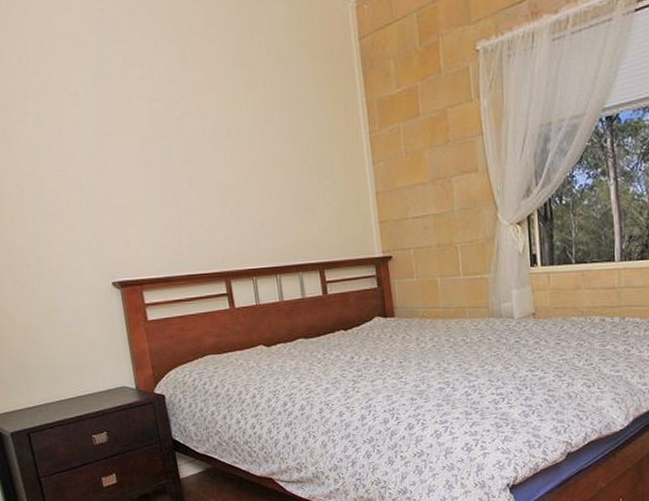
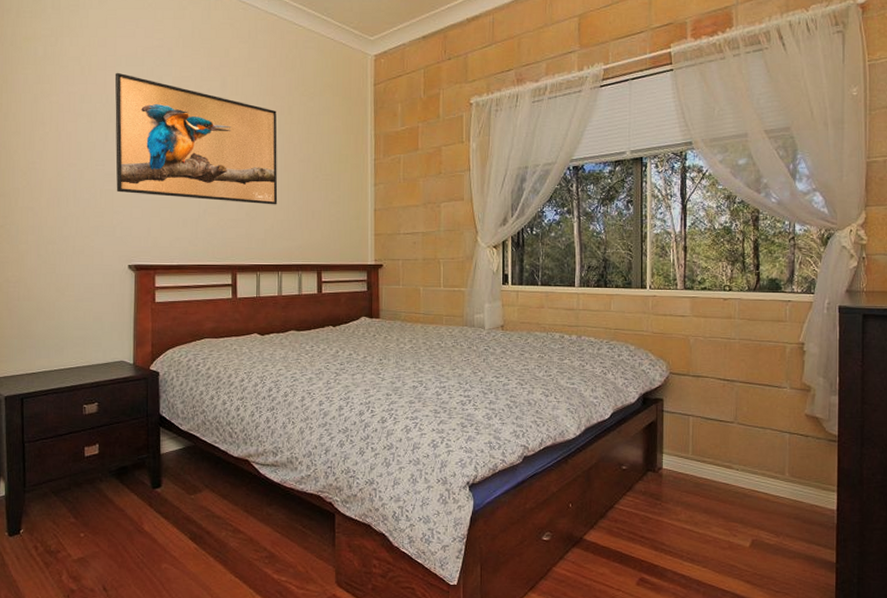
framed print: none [56,57,265,201] -> present [114,72,278,205]

